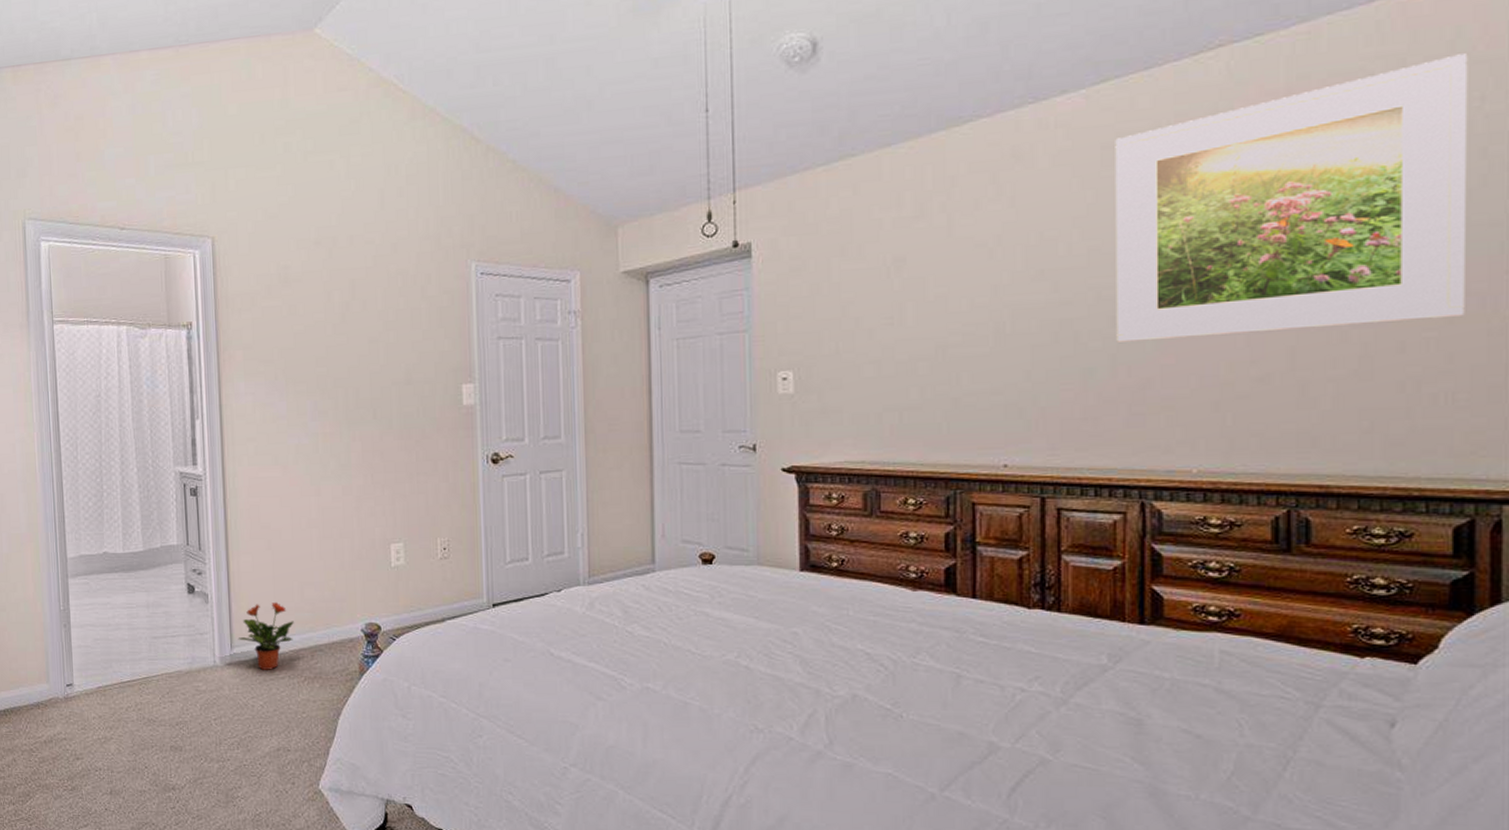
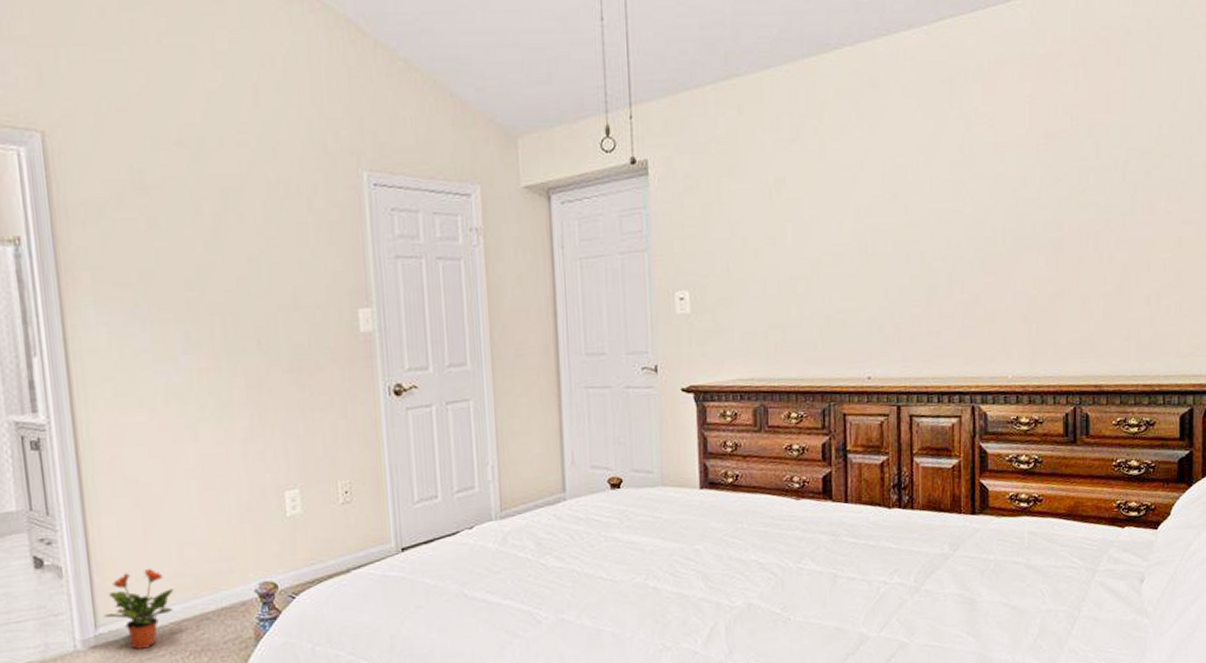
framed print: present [1115,53,1468,344] -> none [950,19,1191,263]

